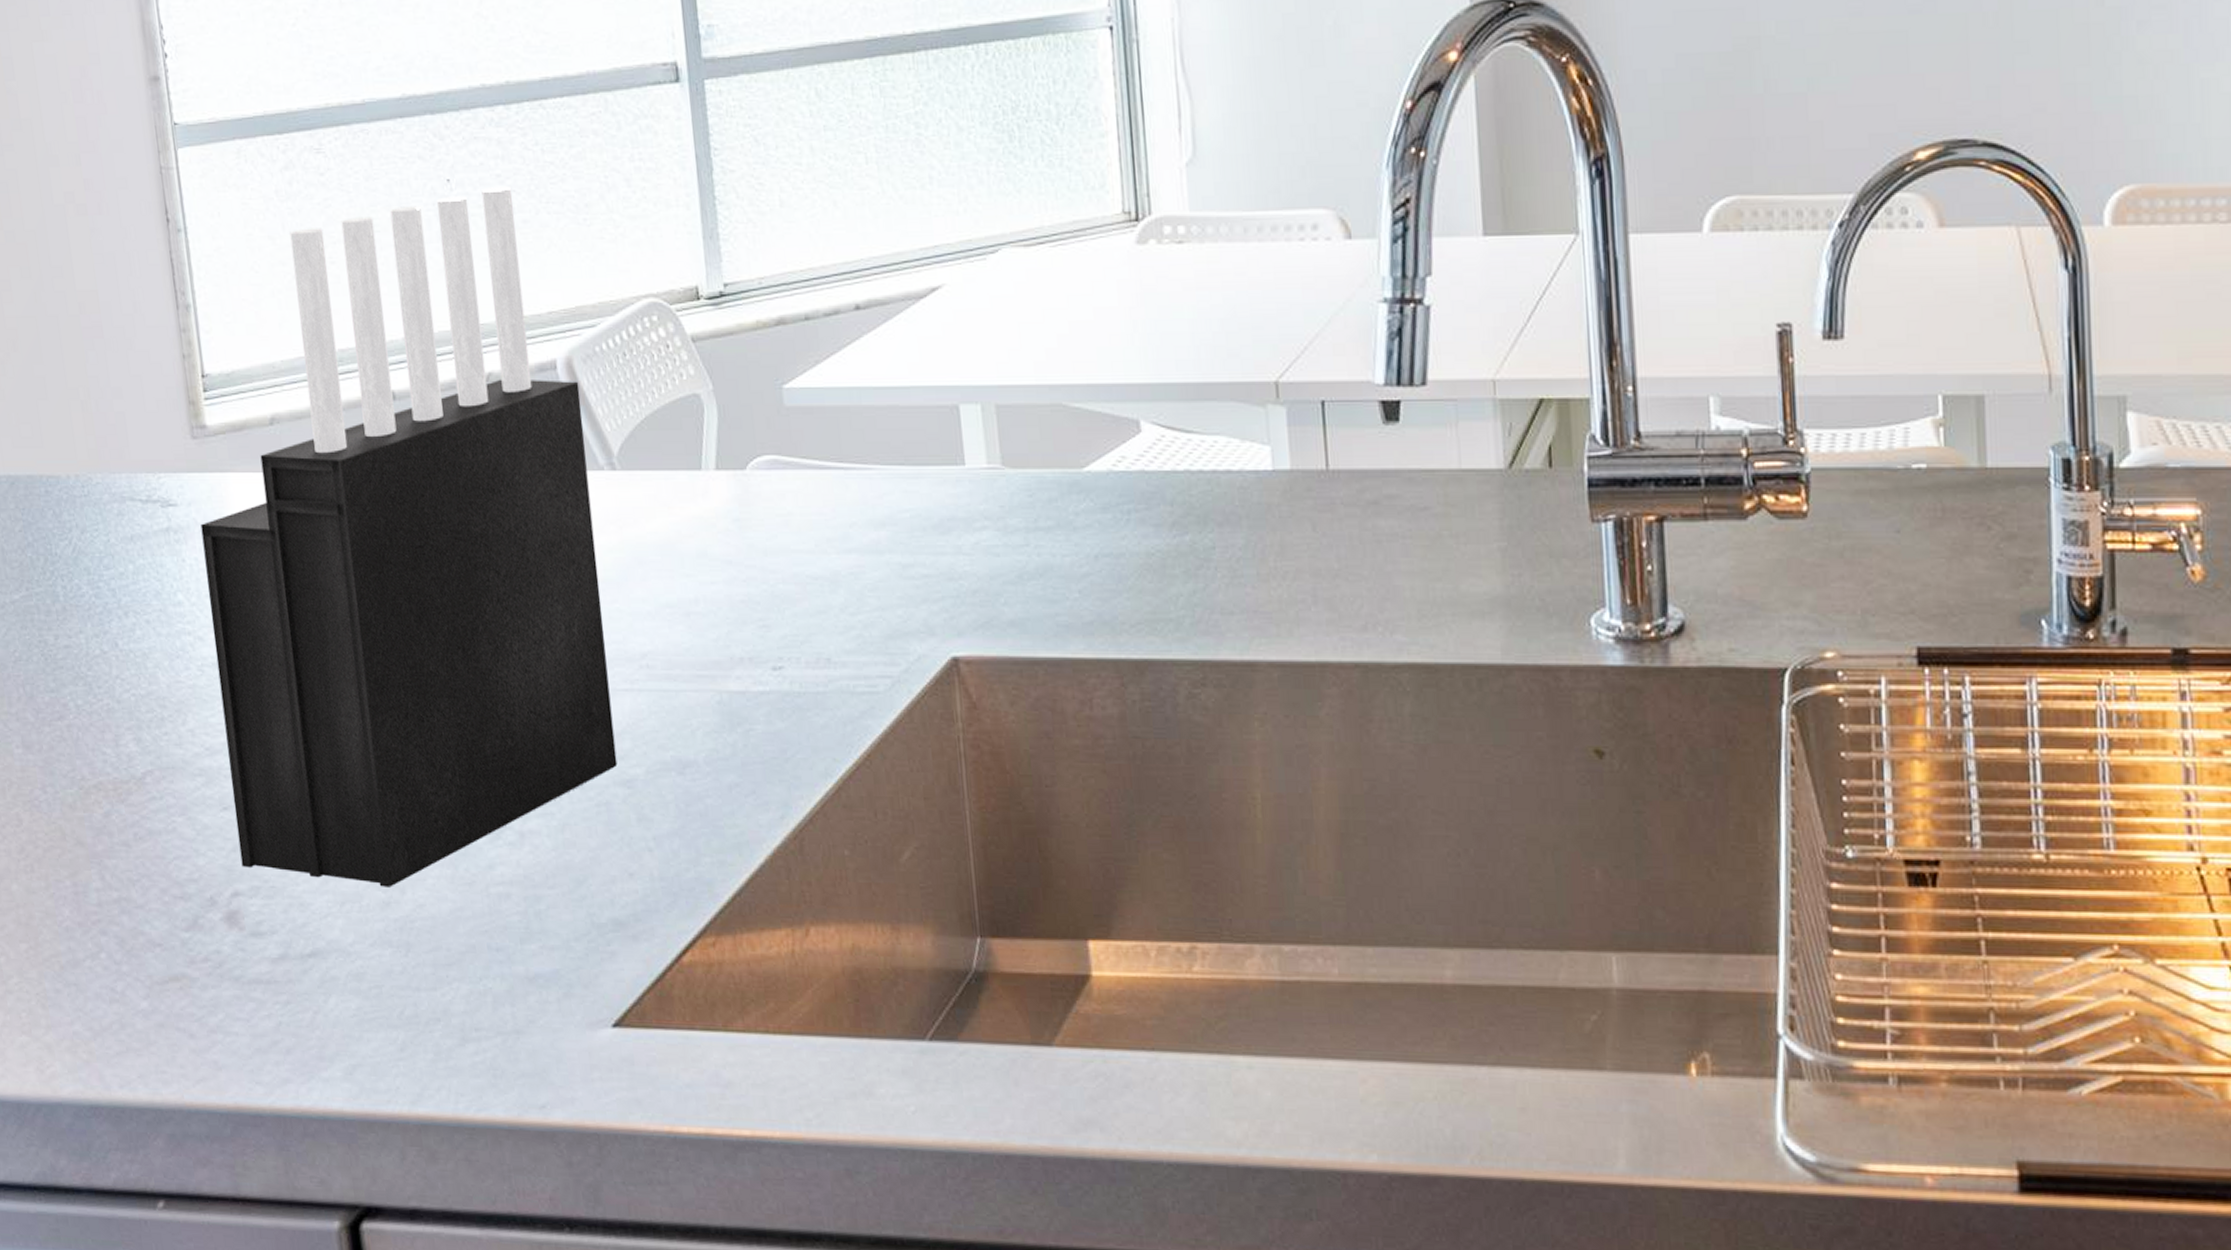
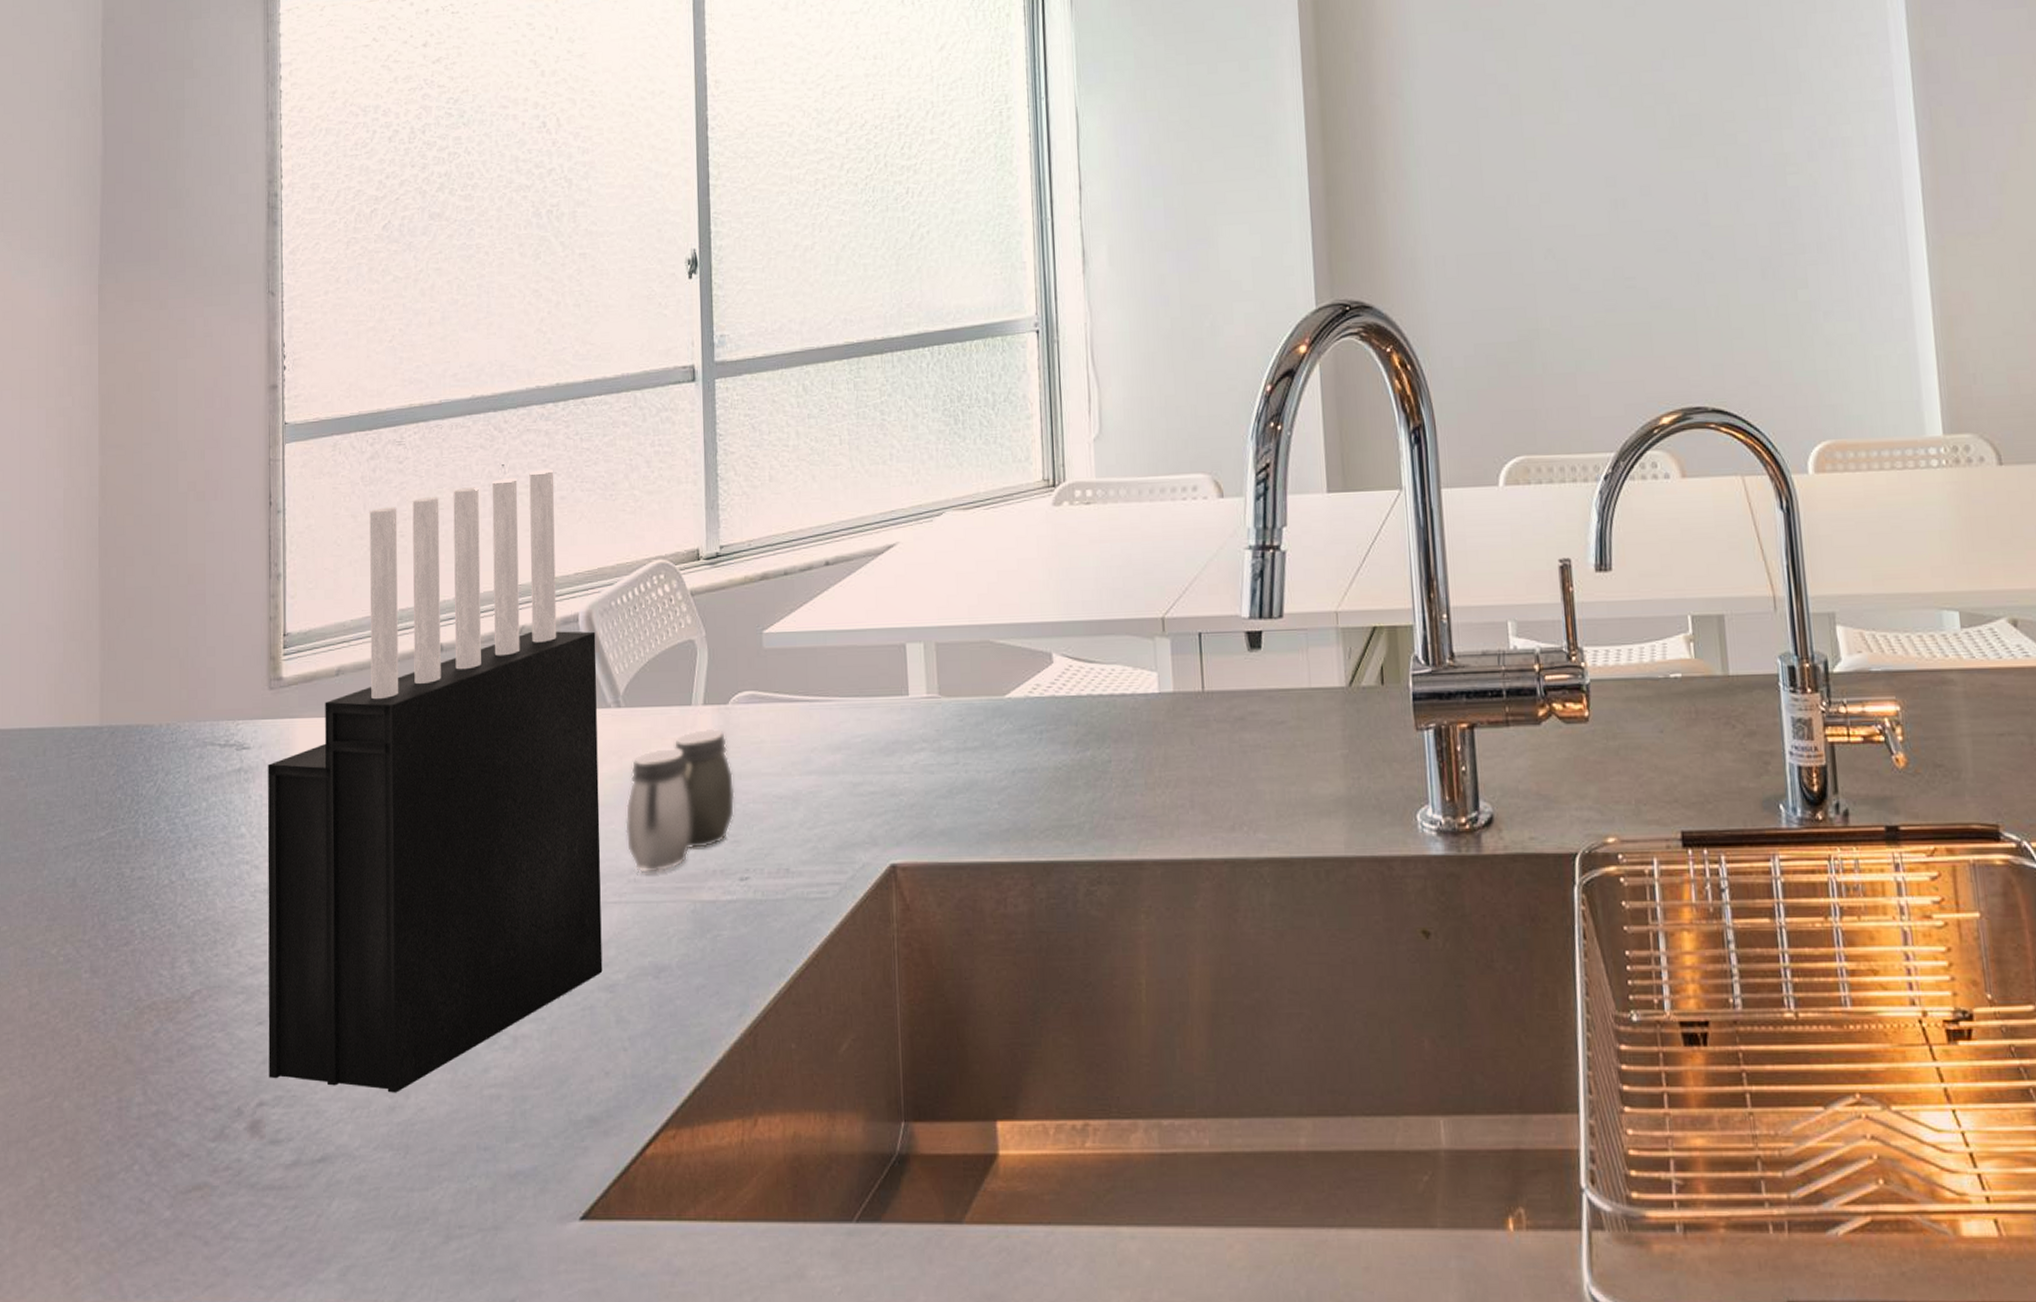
salt and pepper shaker: none [630,497,762,660] -> present [625,728,735,874]

